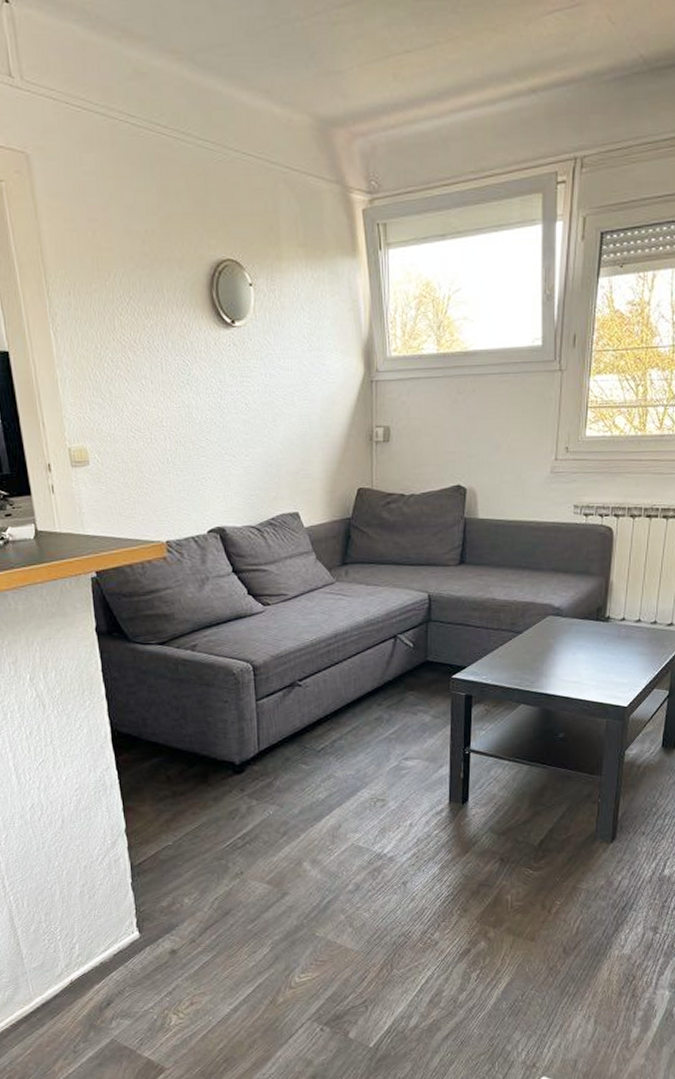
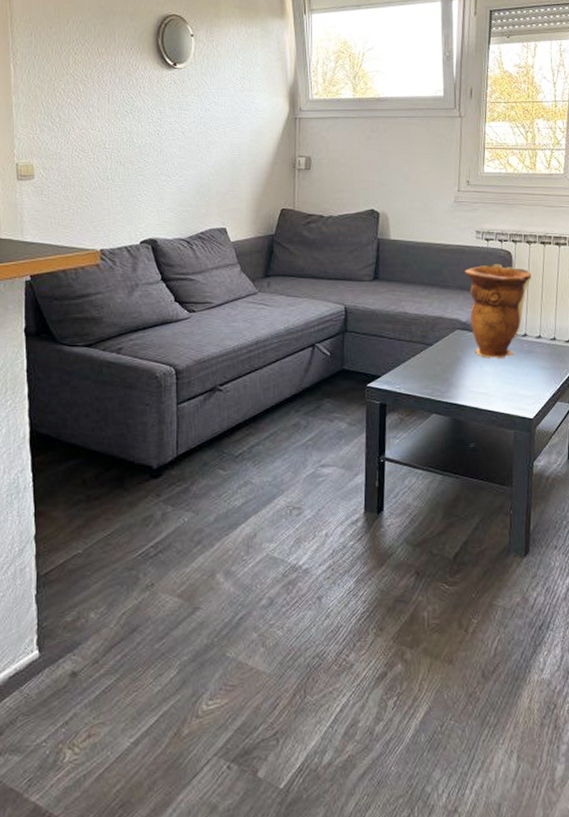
decorative vase: none [560,542,635,646] -> present [465,264,532,359]

